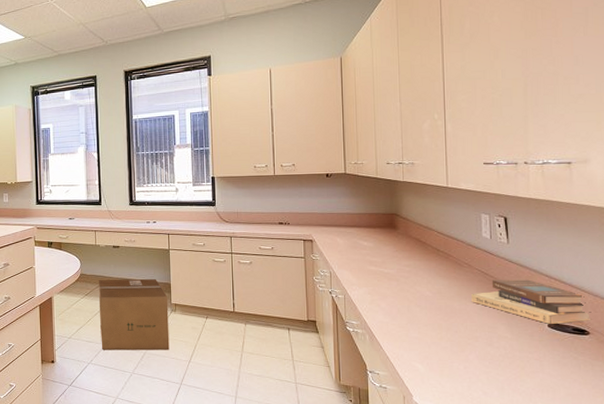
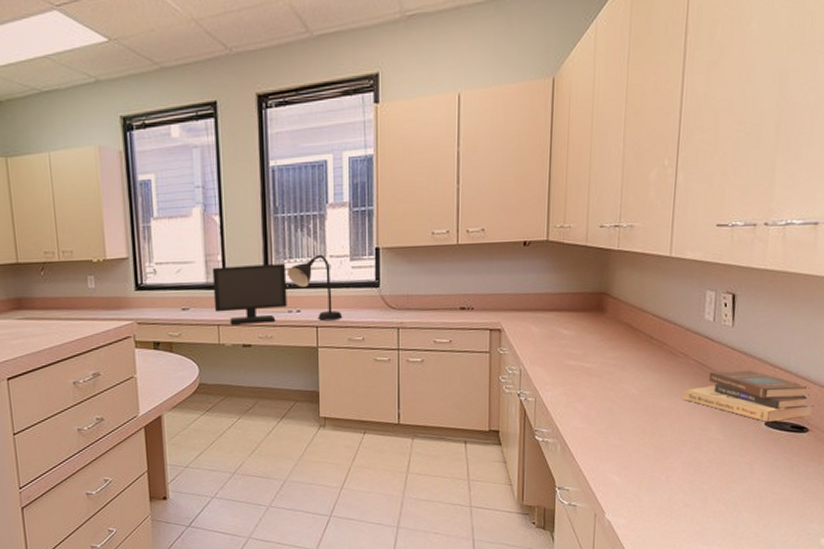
computer monitor: none [91,187,146,231] -> present [212,264,288,325]
box: present [99,279,170,350] -> none [224,387,317,480]
desk lamp: none [145,181,188,230] -> present [286,254,343,321]

